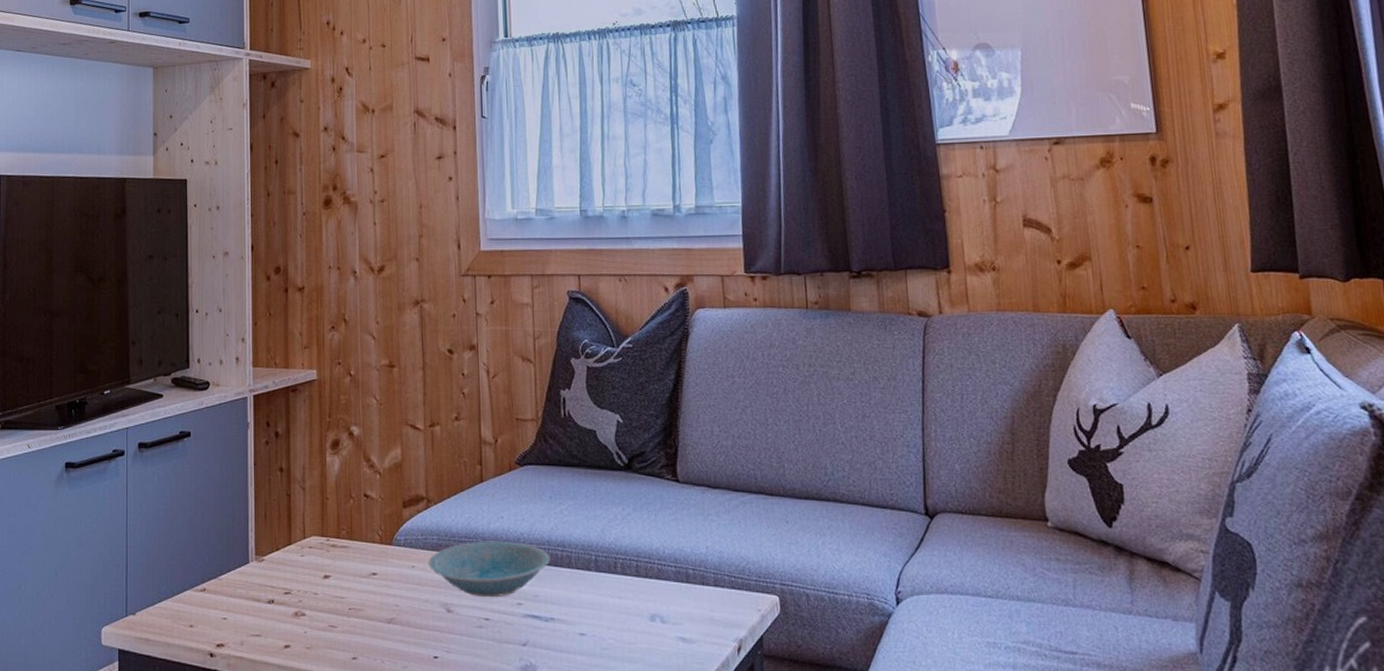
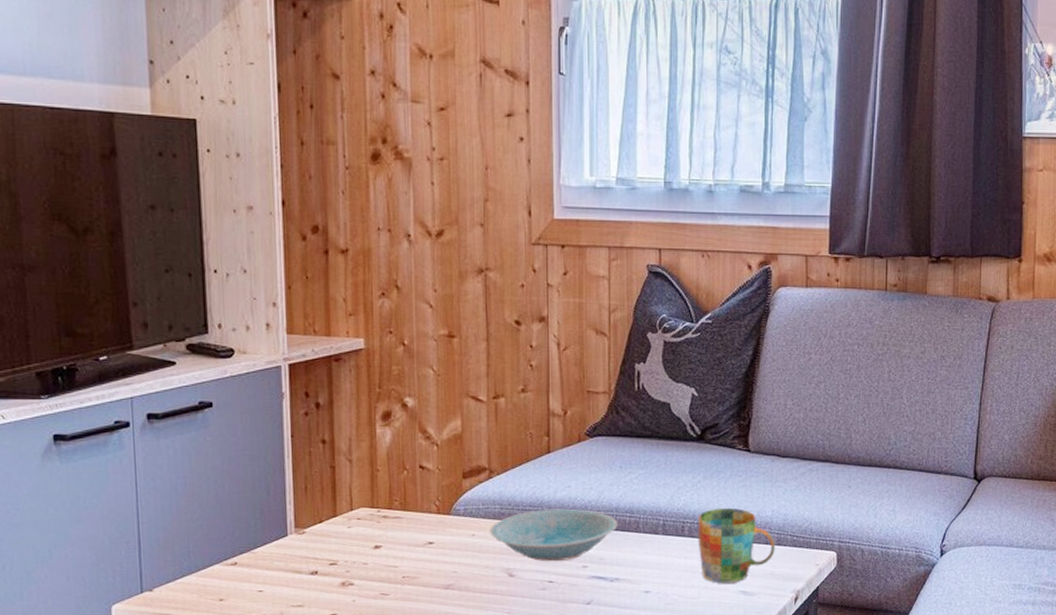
mug: none [630,543,713,628] -> present [698,507,775,584]

